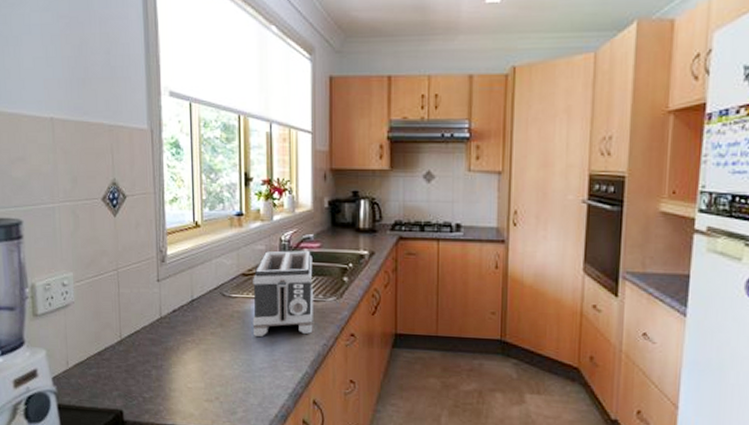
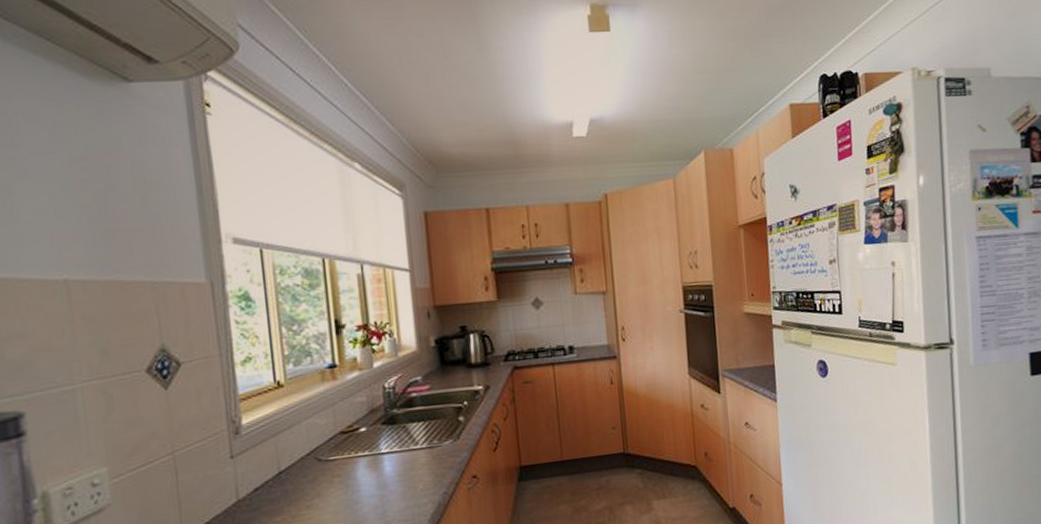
toaster: present [252,250,313,338] -> none [354,394,430,501]

